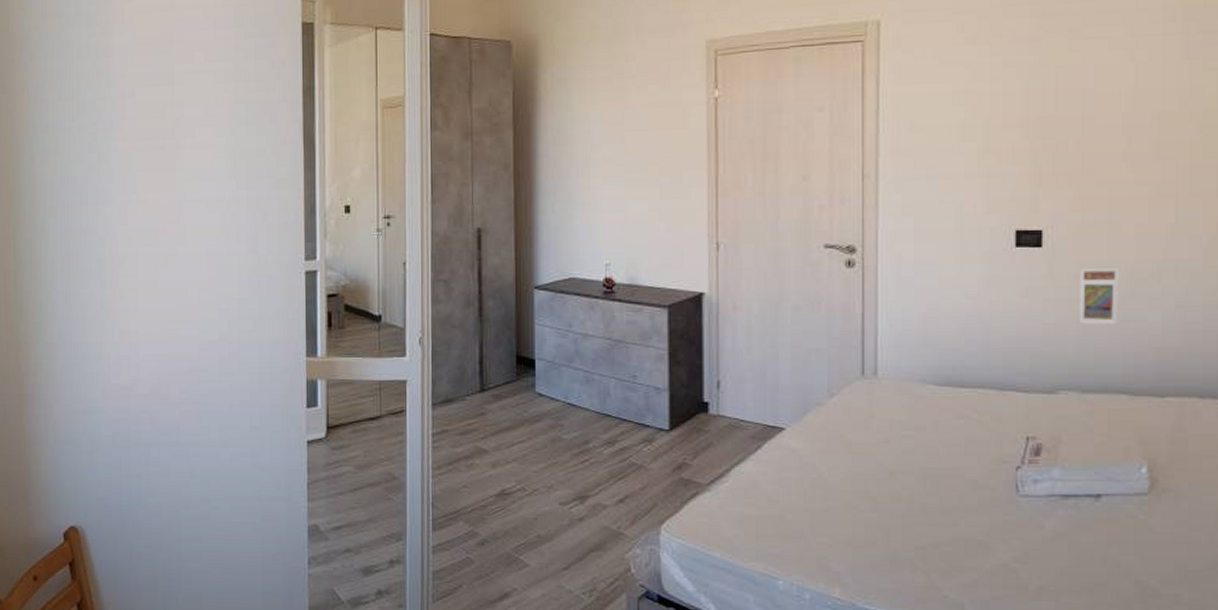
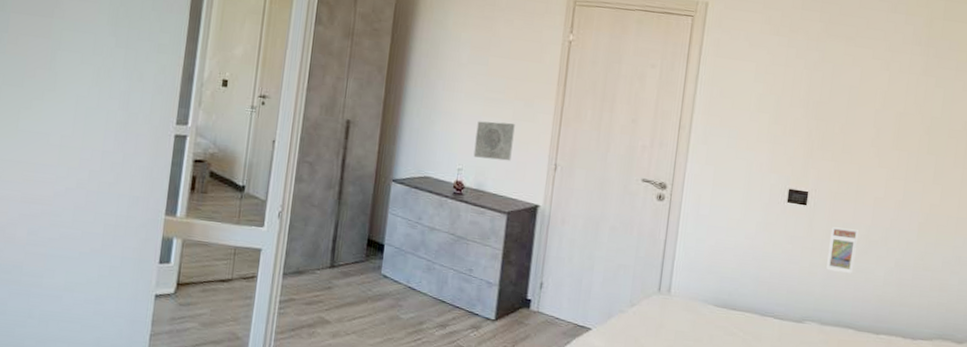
decorative slab: none [621,203,664,248] -> present [473,121,515,161]

